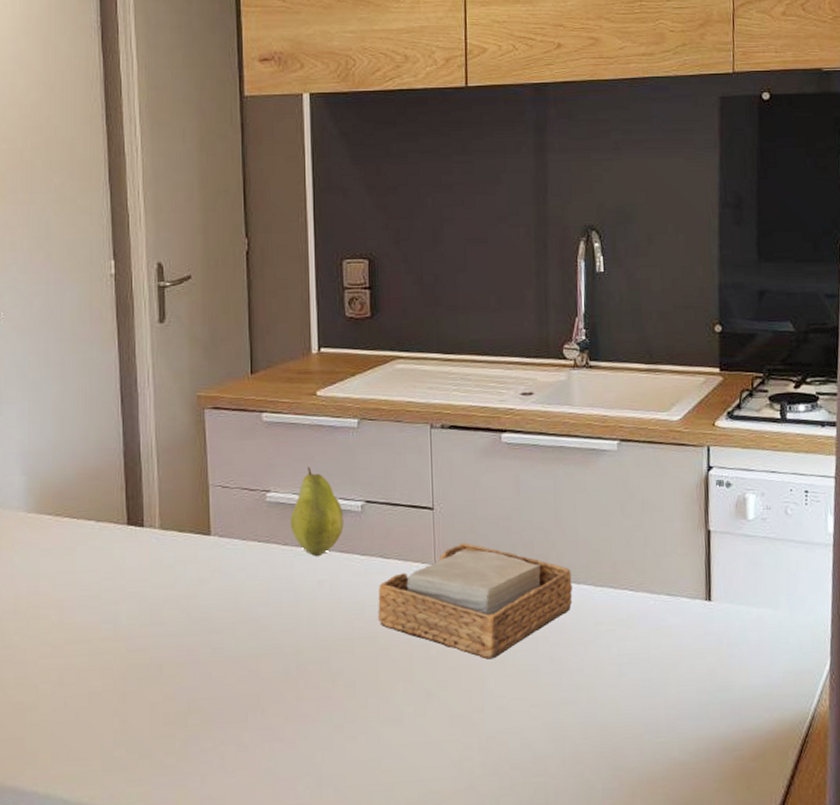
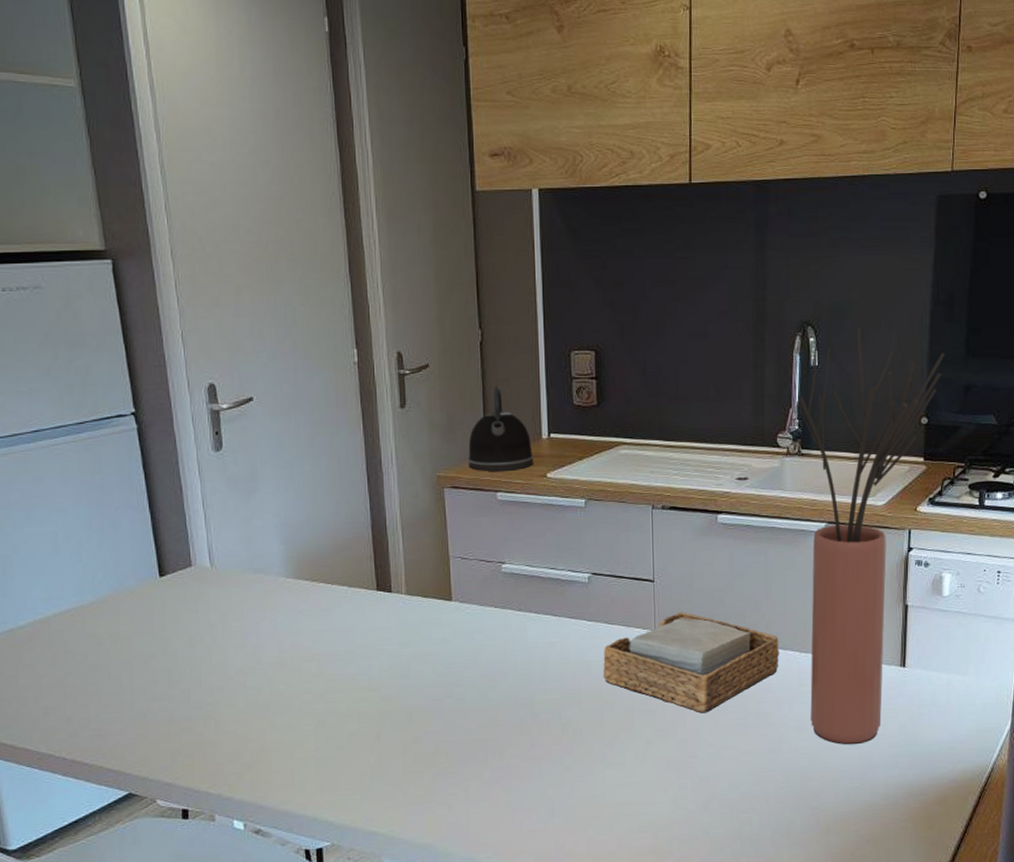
kettle: none [230,297,303,391] -> present [467,386,534,472]
fruit: present [290,466,344,556] -> none [523,541,572,621]
vase: none [583,232,736,693] -> present [797,328,945,745]

